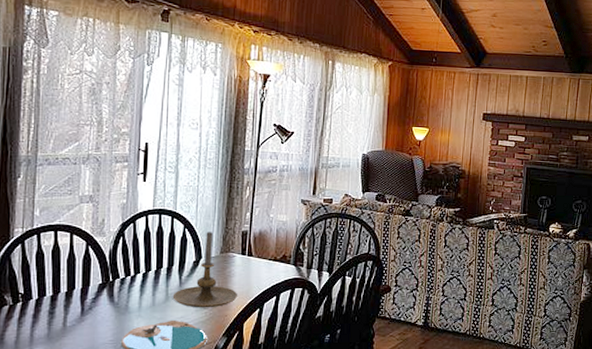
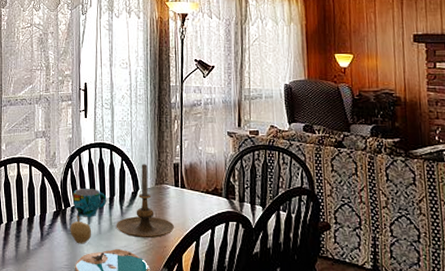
fruit: none [117,287,144,318] -> present [70,216,92,244]
cup: none [124,257,164,289] -> present [73,188,107,217]

